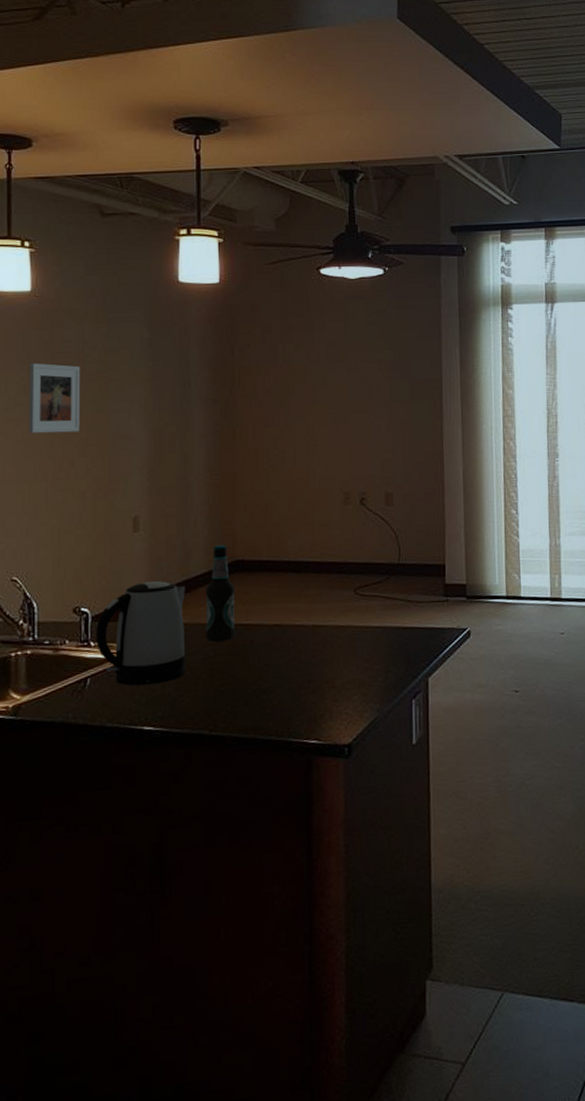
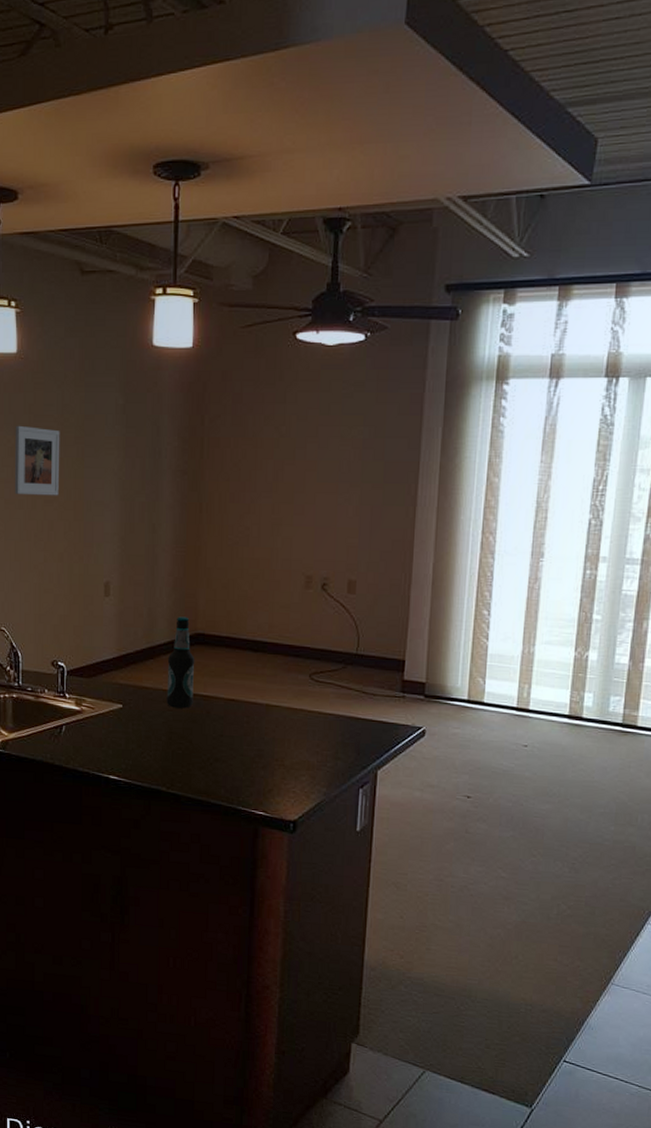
kettle: present [96,581,186,686] -> none [70,645,149,740]

